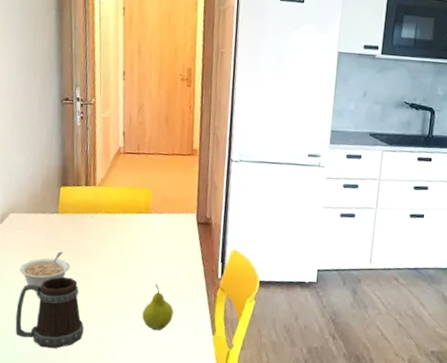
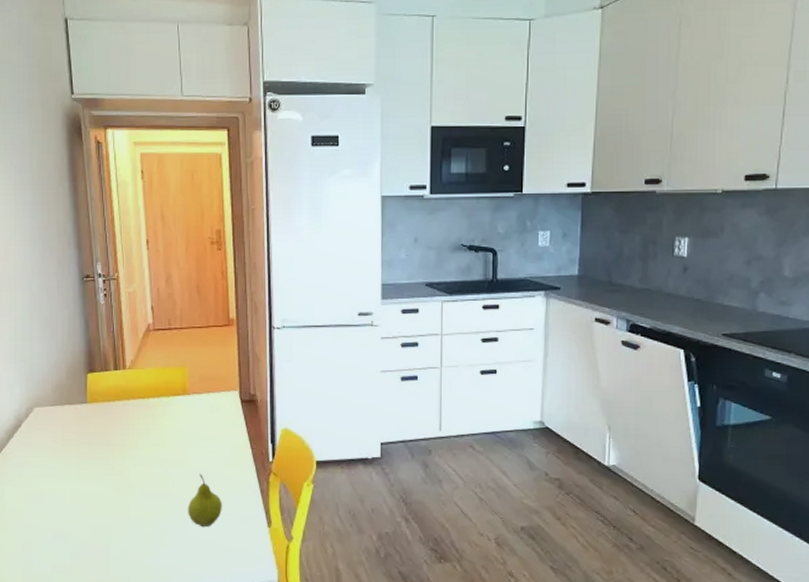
mug: present [15,276,84,348] -> none [48,474,125,556]
legume: present [20,251,70,287] -> none [49,446,104,488]

